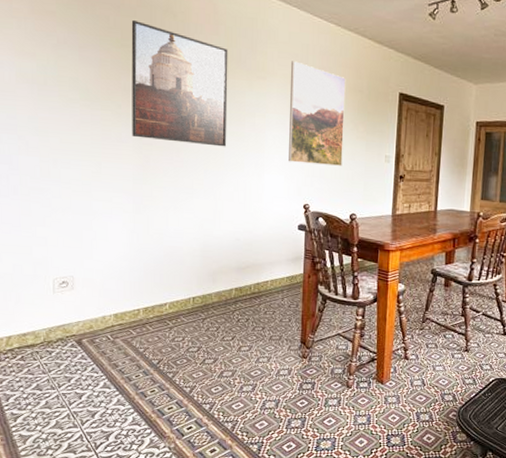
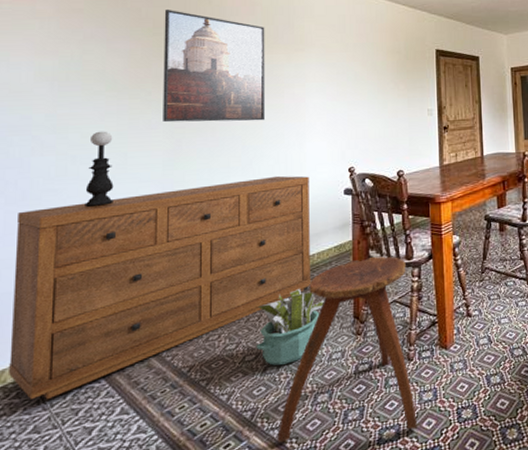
dresser: none [11,203,266,366] -> present [9,175,312,400]
table lamp: none [66,138,91,209] -> present [85,131,114,207]
decorative plant: none [214,310,275,373] -> present [256,289,324,366]
stool: none [231,292,352,444] -> present [277,256,418,443]
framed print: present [289,61,346,166] -> none [328,31,386,127]

